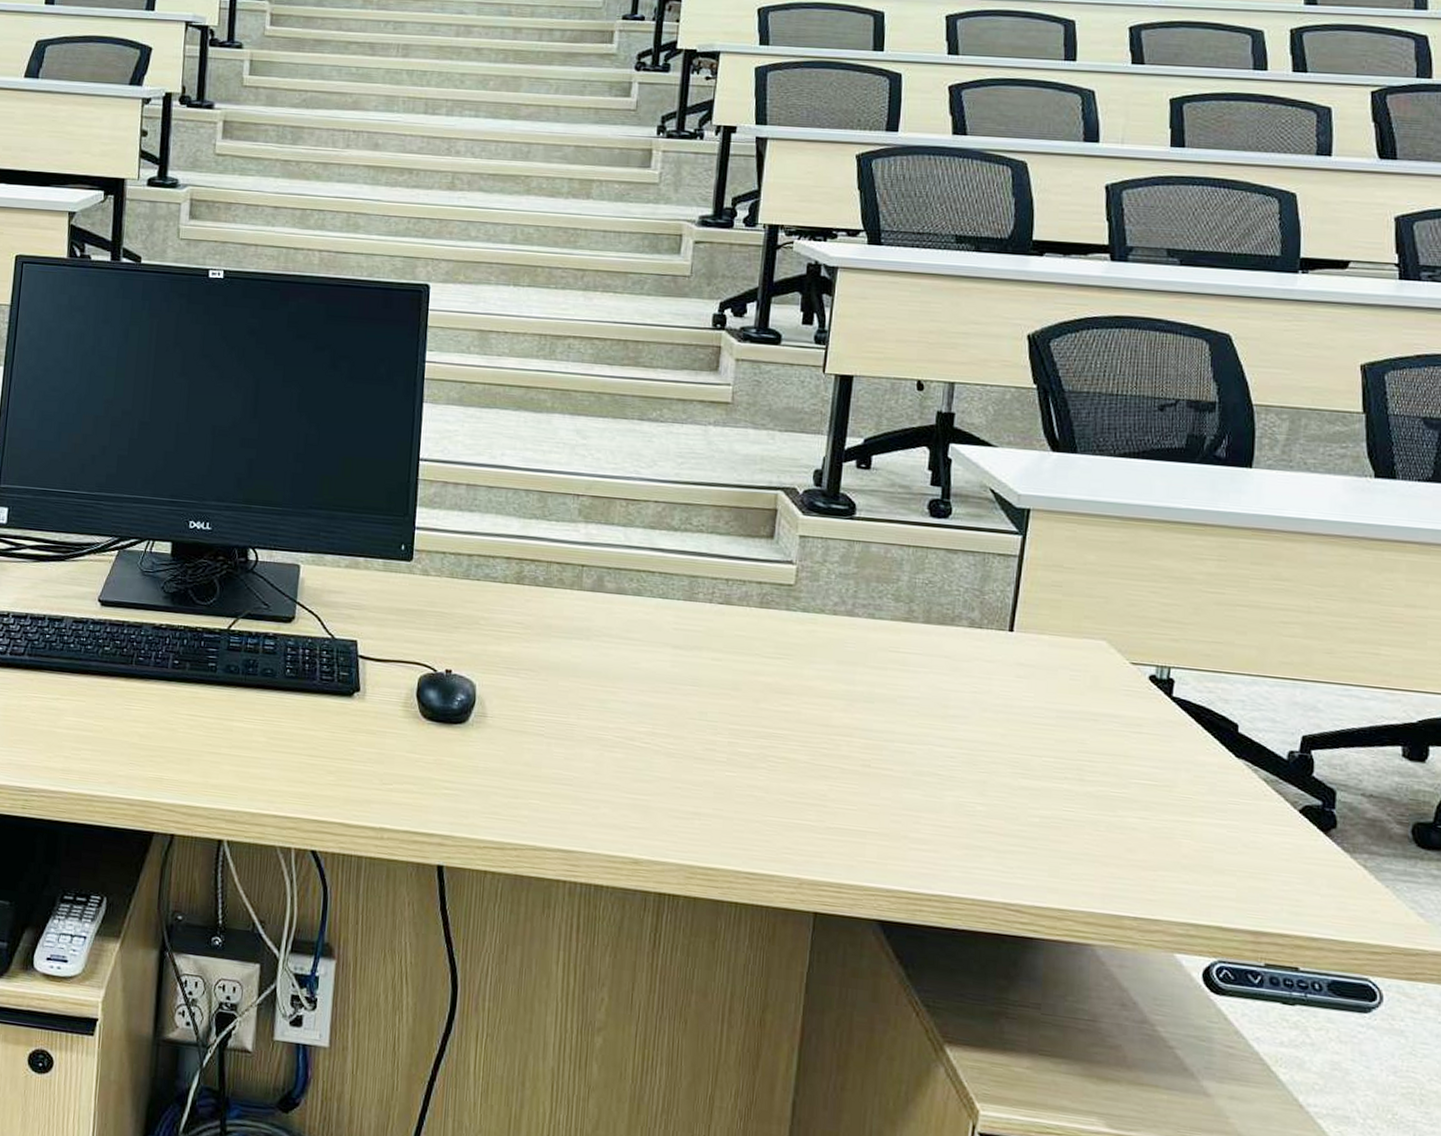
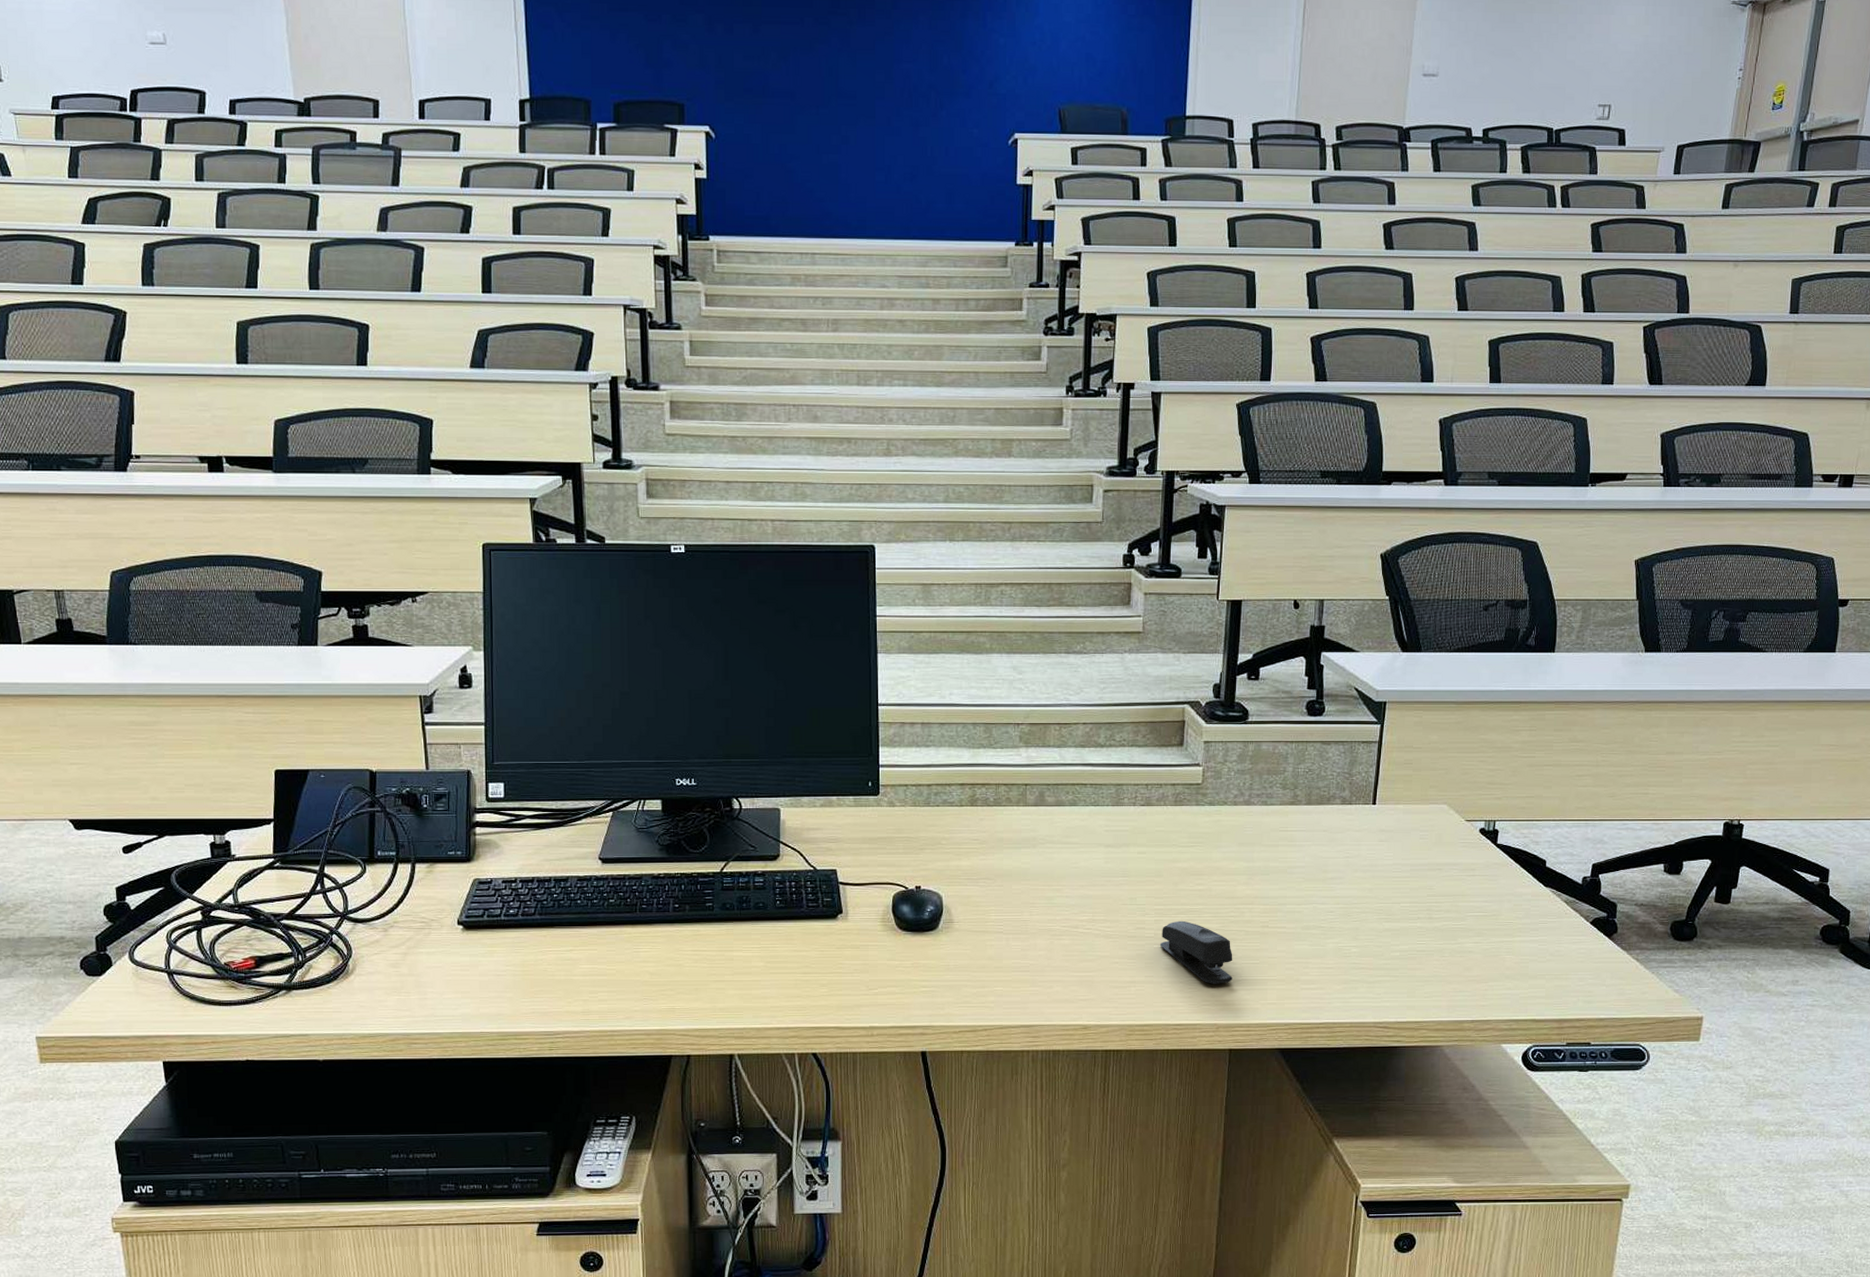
stapler: none [732,746,824,830] -> present [1159,920,1233,984]

